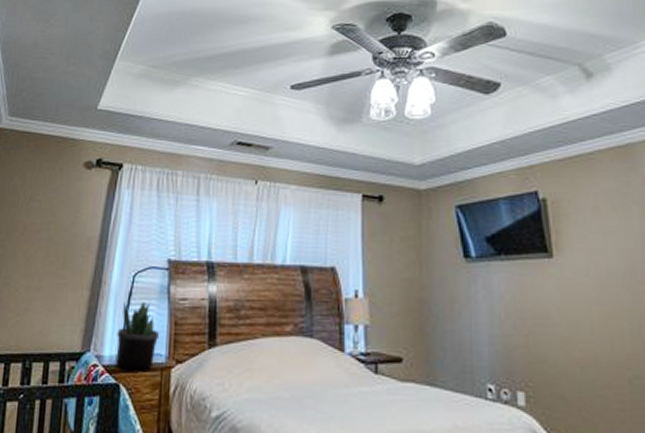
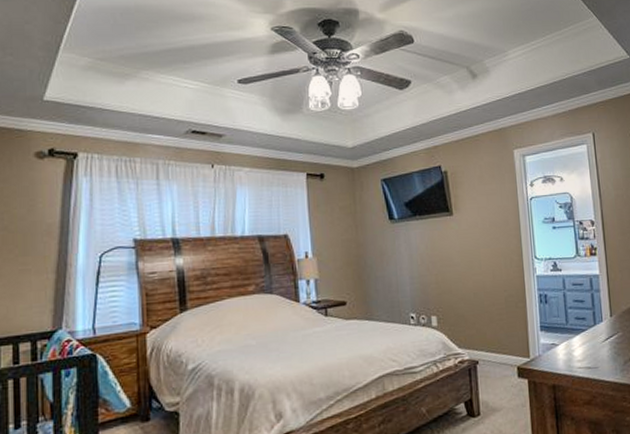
planter: present [115,302,160,370] -> none [88,279,132,341]

